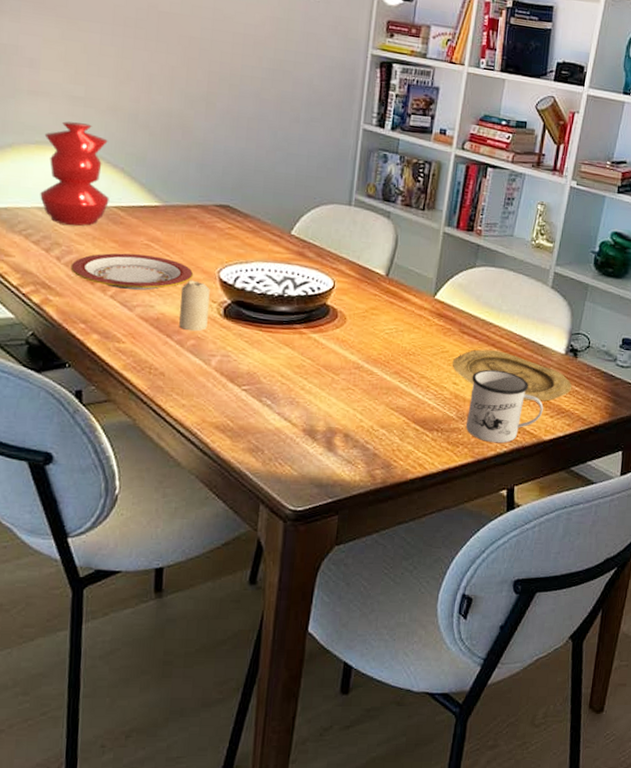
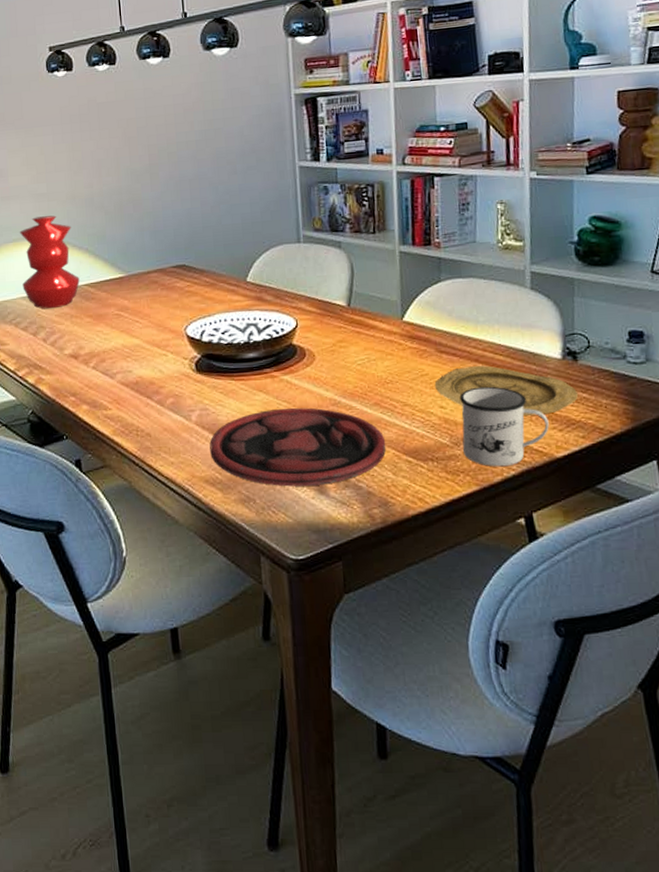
plate: present [70,253,194,290] -> none [55,323,163,359]
candle: present [179,280,210,332] -> none [153,341,183,390]
plate: none [225,365,399,443] -> present [209,408,386,487]

